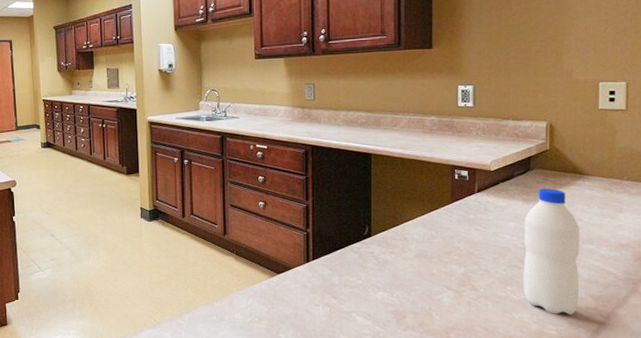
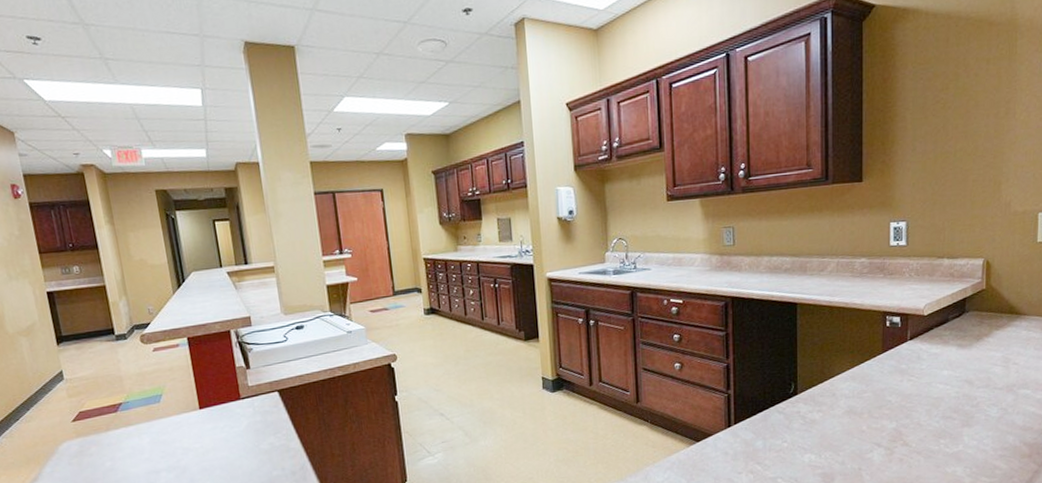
water bottle: present [523,188,580,316] -> none [956,331,1016,466]

